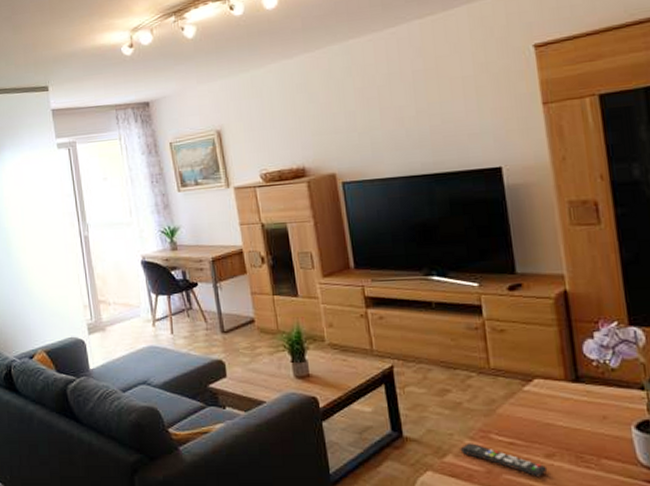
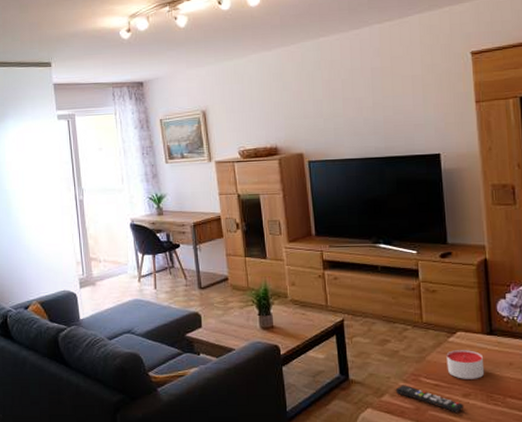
candle: none [521,401,572,436] -> present [446,350,485,379]

